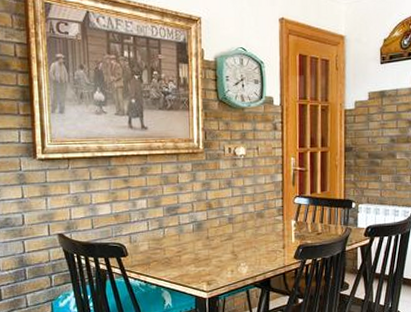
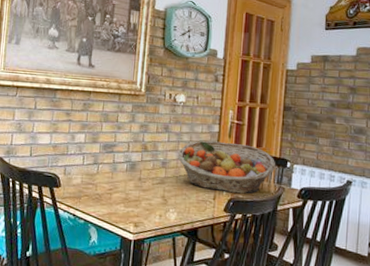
fruit basket: none [244,190,342,240] -> present [178,140,276,194]

